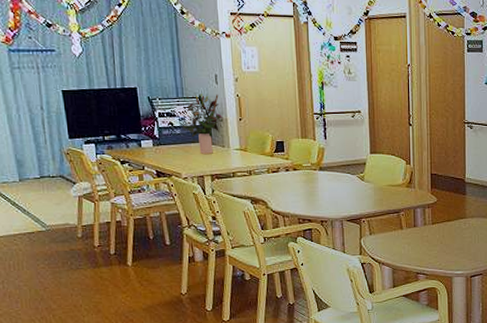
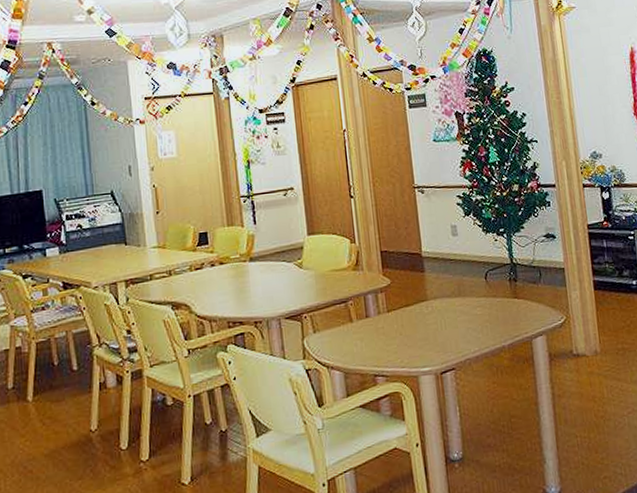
bouquet: present [182,94,224,155] -> none [92,187,139,258]

